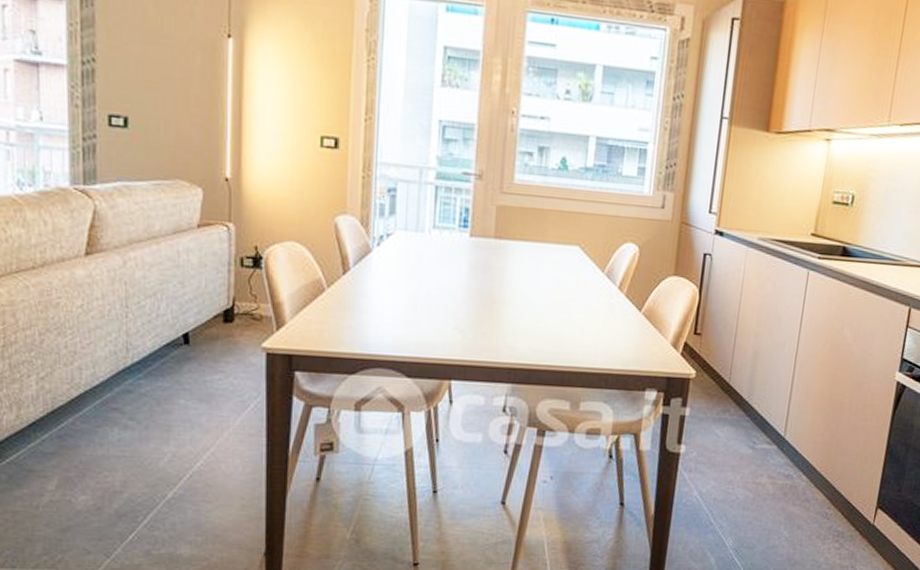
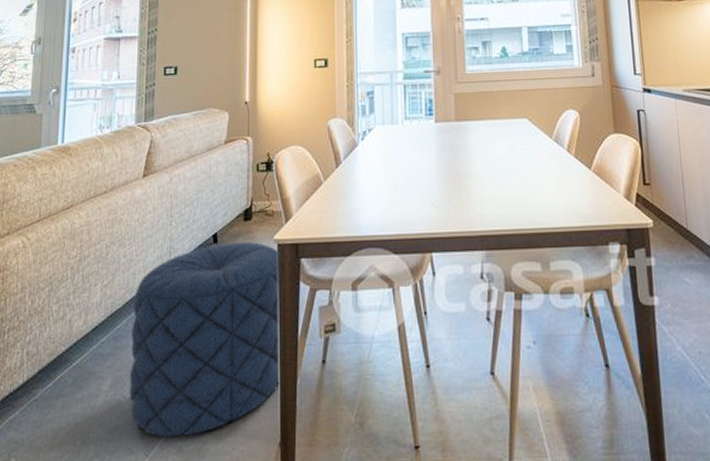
pouf: none [81,345,270,541] -> present [129,242,281,438]

